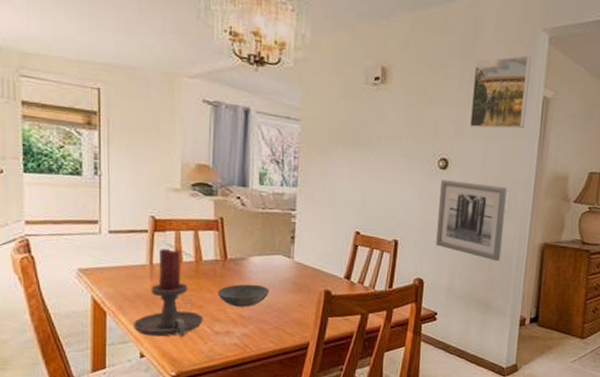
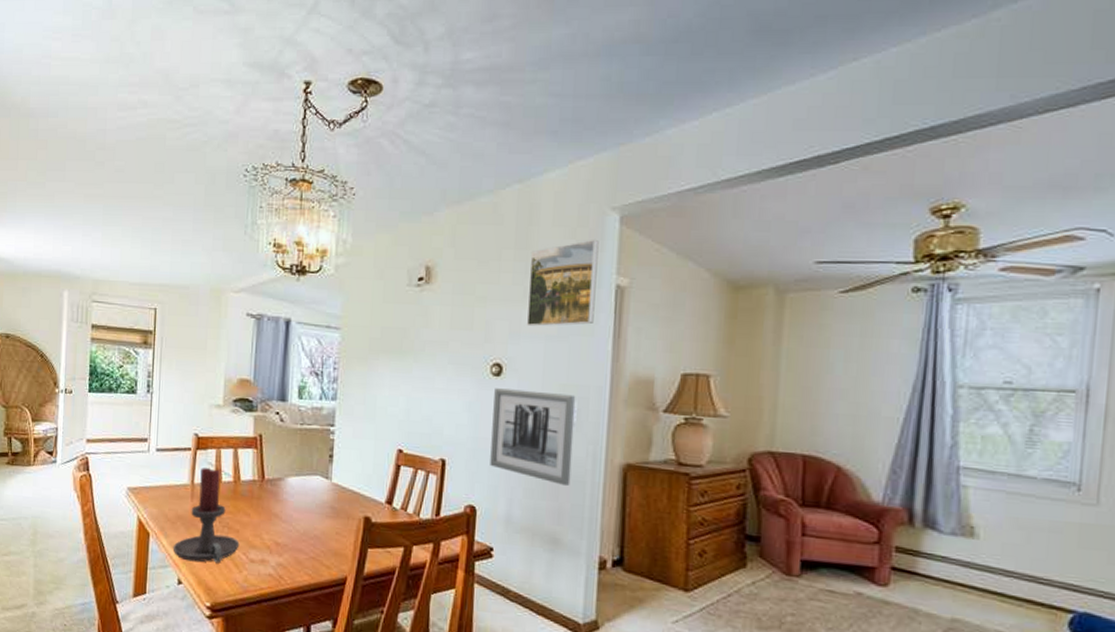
bowl: present [218,284,270,307] -> none [254,507,307,533]

